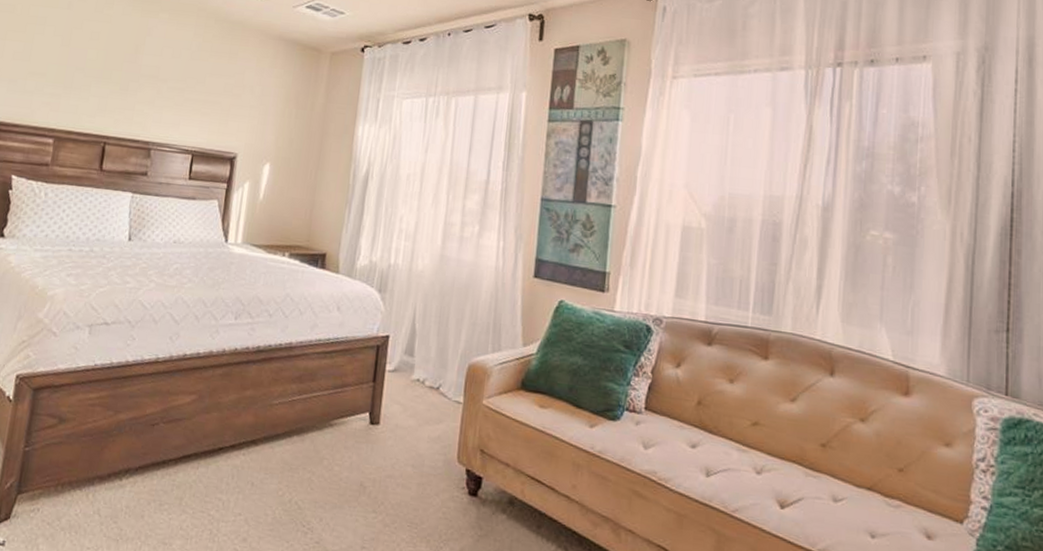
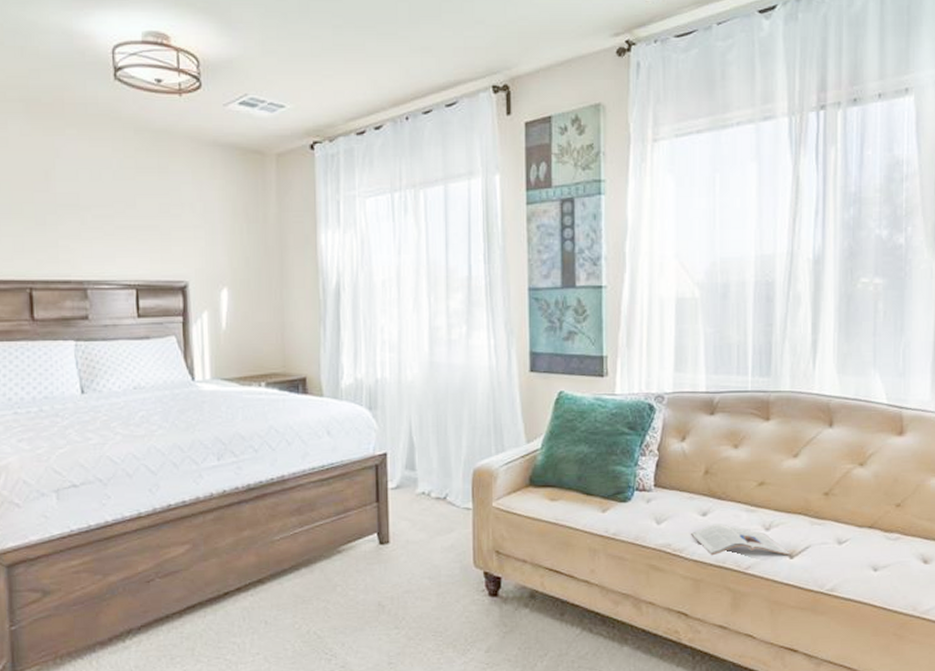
magazine: none [678,458,782,505] -> present [691,524,791,556]

